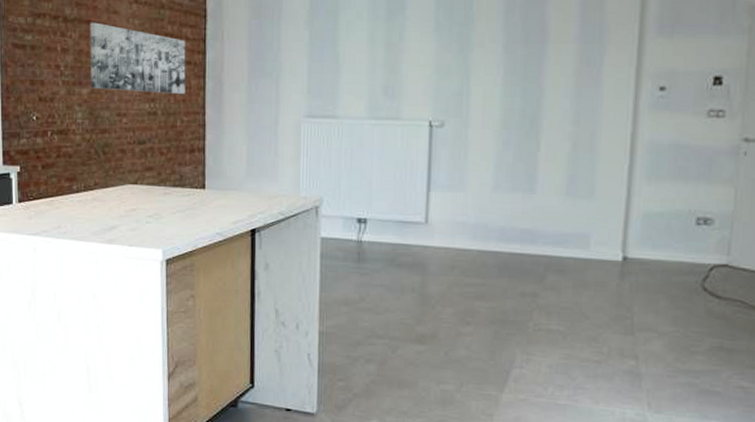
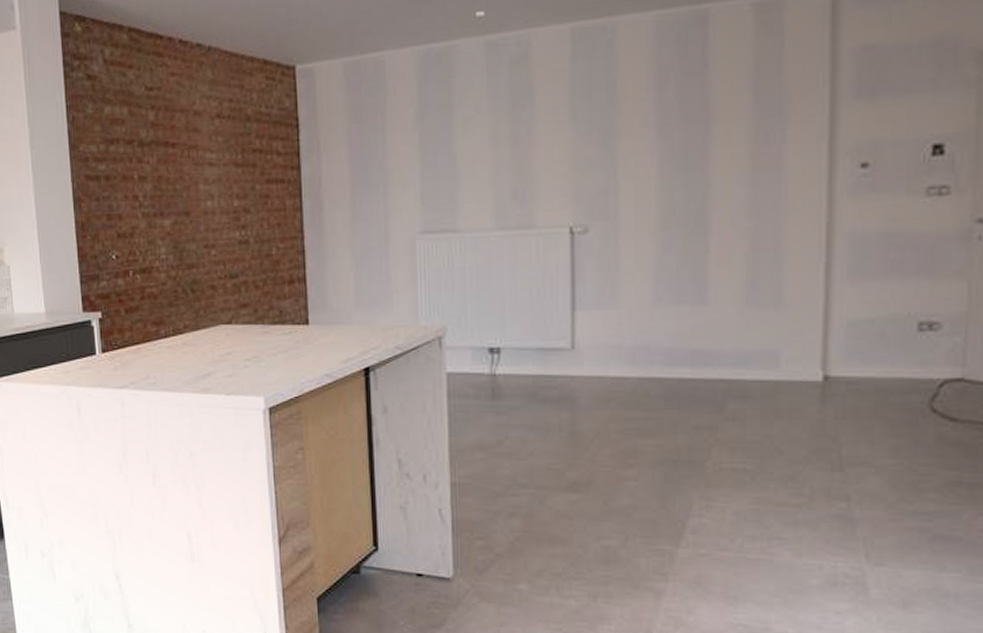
wall art: present [90,22,186,95] -> none [168,143,280,219]

